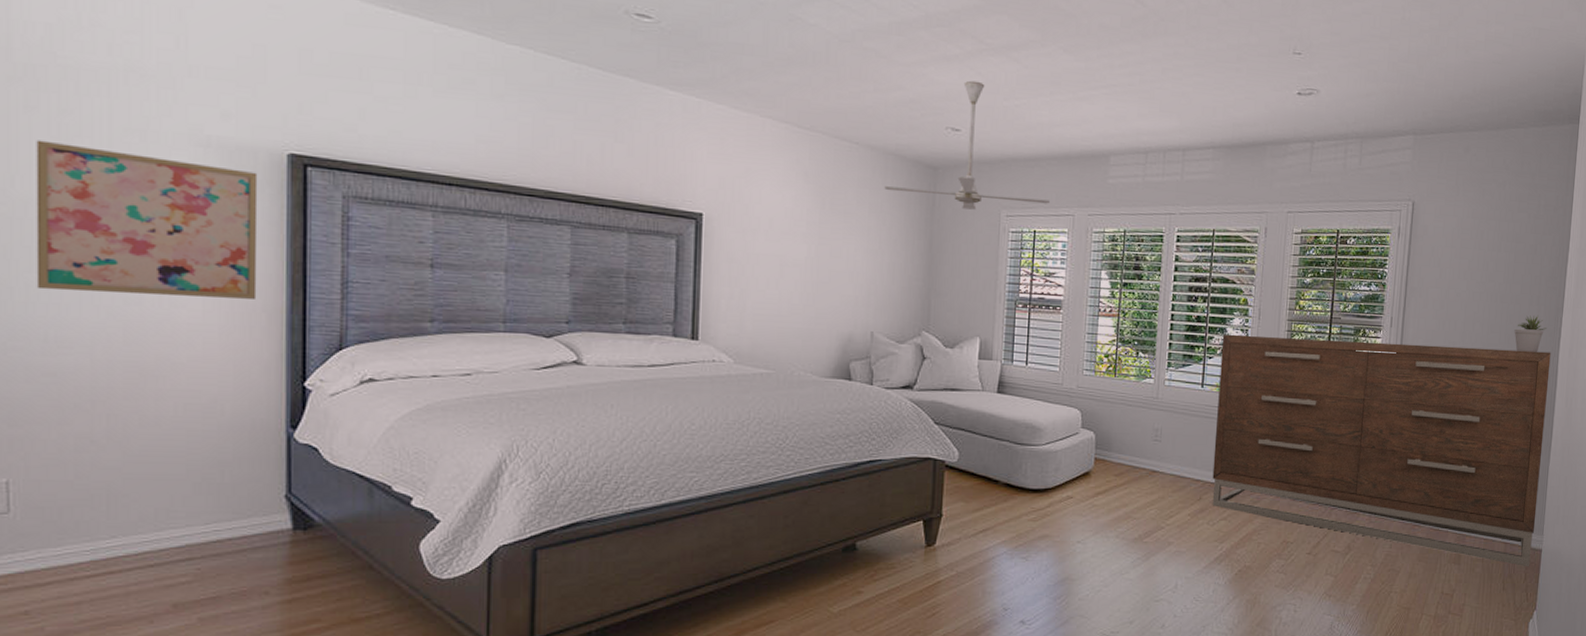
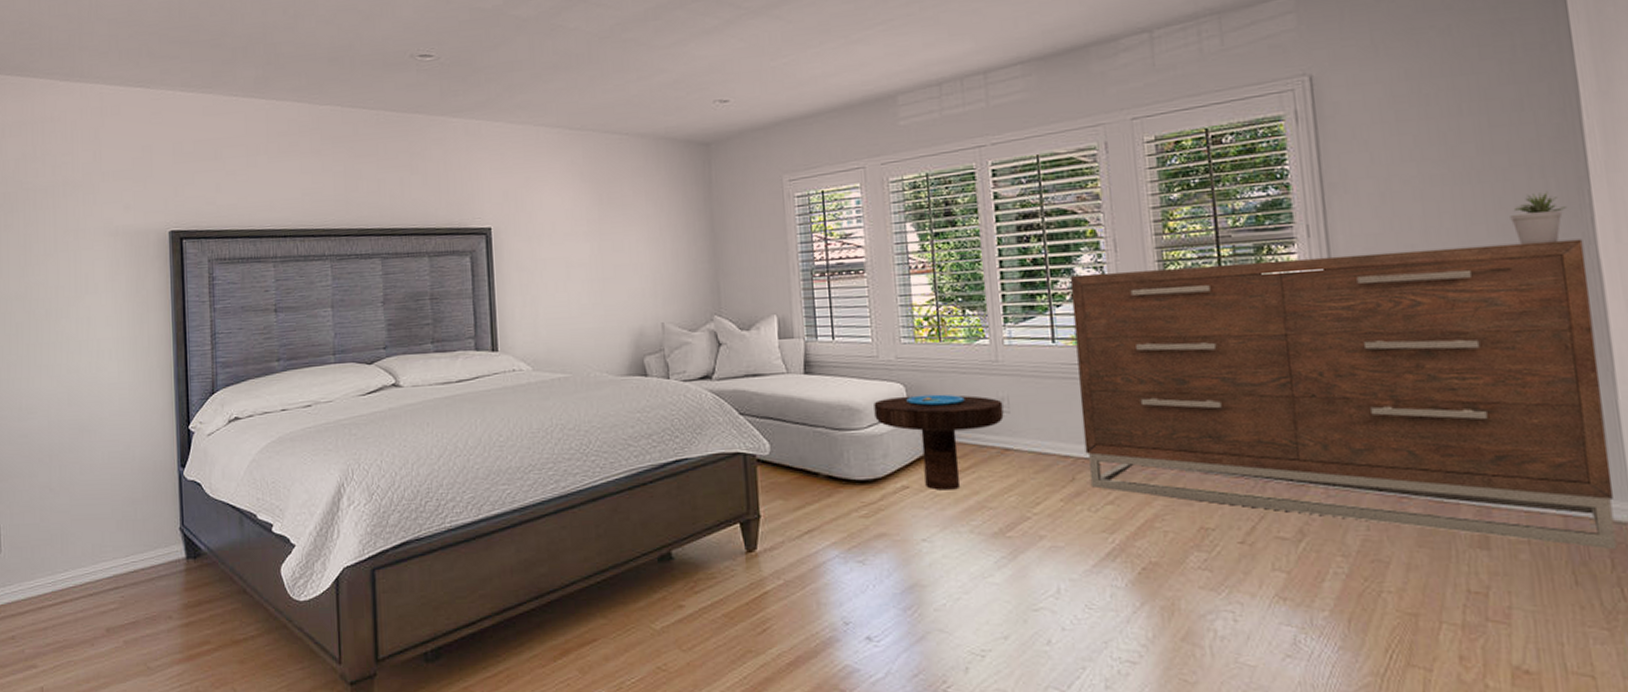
wall art: present [36,140,258,299] -> none [12,249,153,368]
ceiling fan: present [884,80,1050,210] -> none [658,47,835,181]
side table: none [1053,420,1157,502] -> present [874,394,1004,490]

